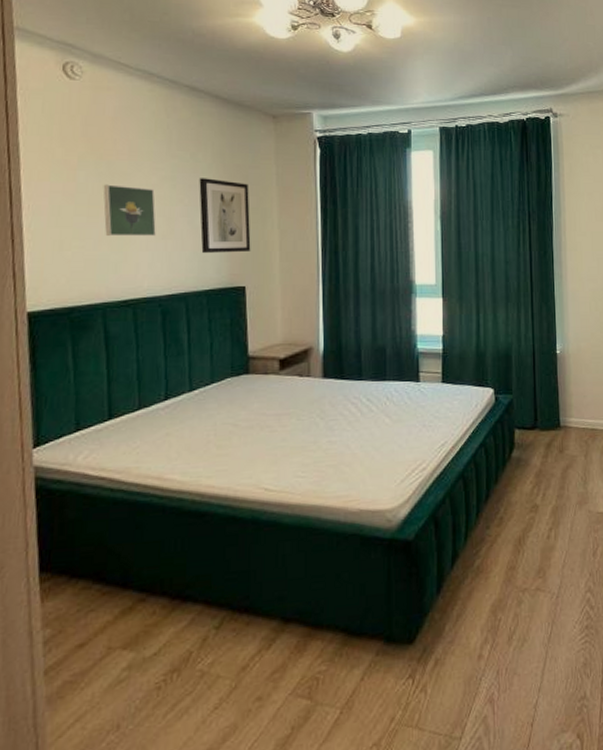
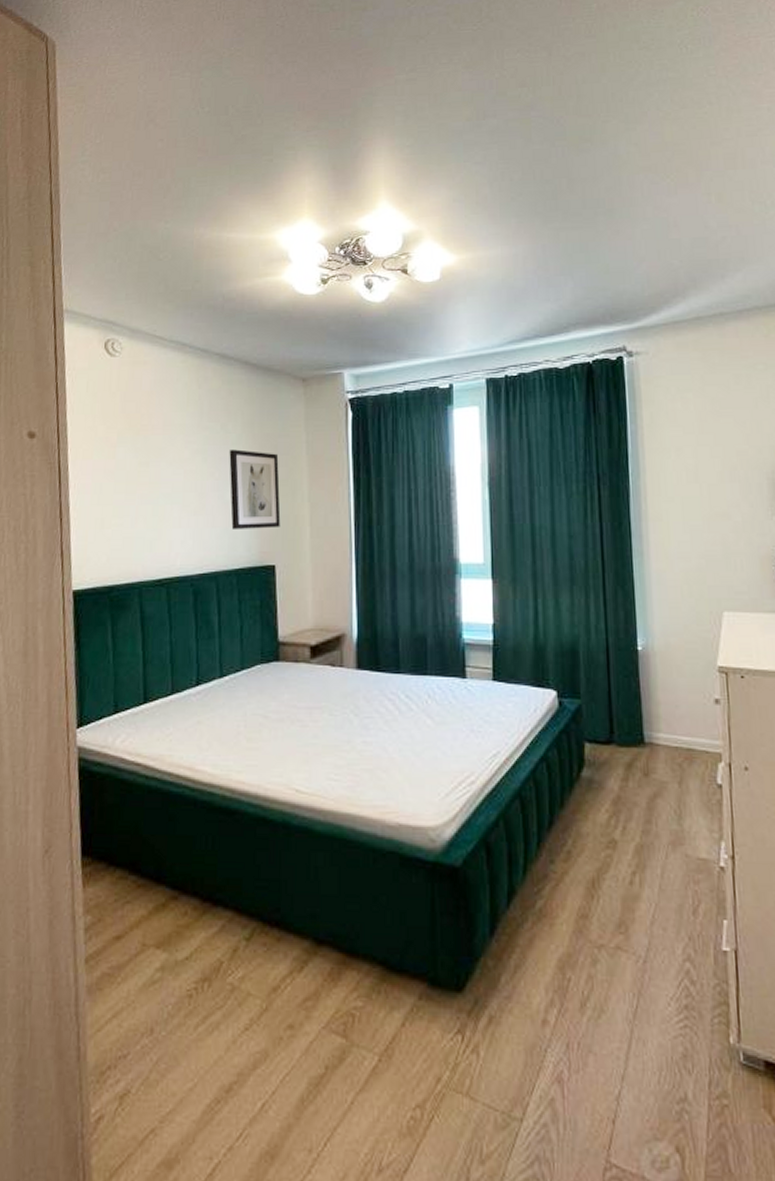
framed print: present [103,184,156,237] -> none [139,460,188,514]

